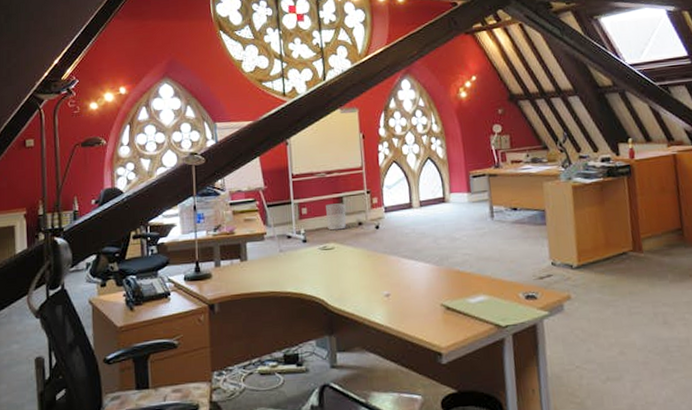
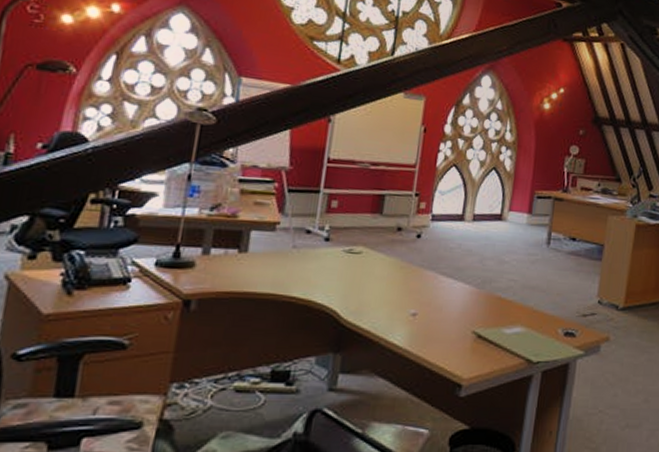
waste bin: present [326,203,347,231] -> none [359,200,387,233]

